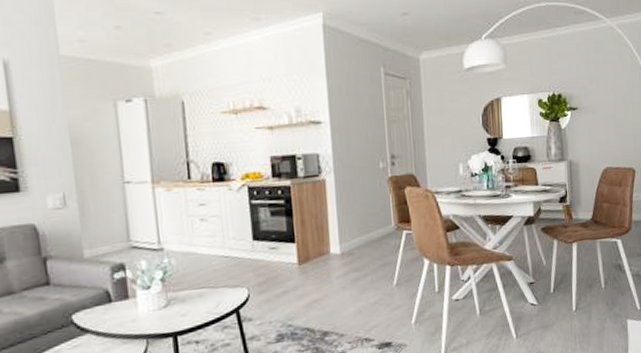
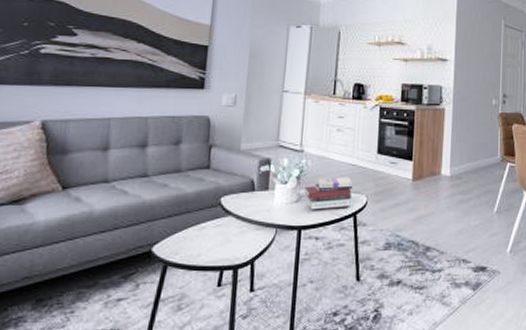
books: none [172,270,234,313] -> present [304,177,354,210]

